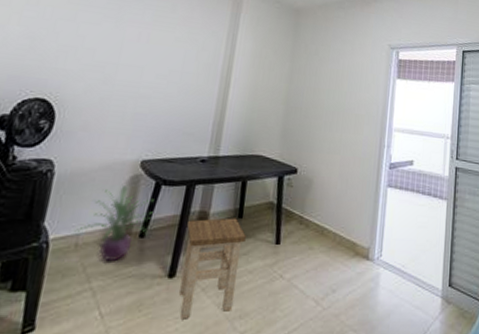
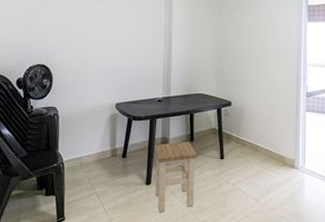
decorative plant: present [74,186,153,262] -> none [79,122,129,175]

